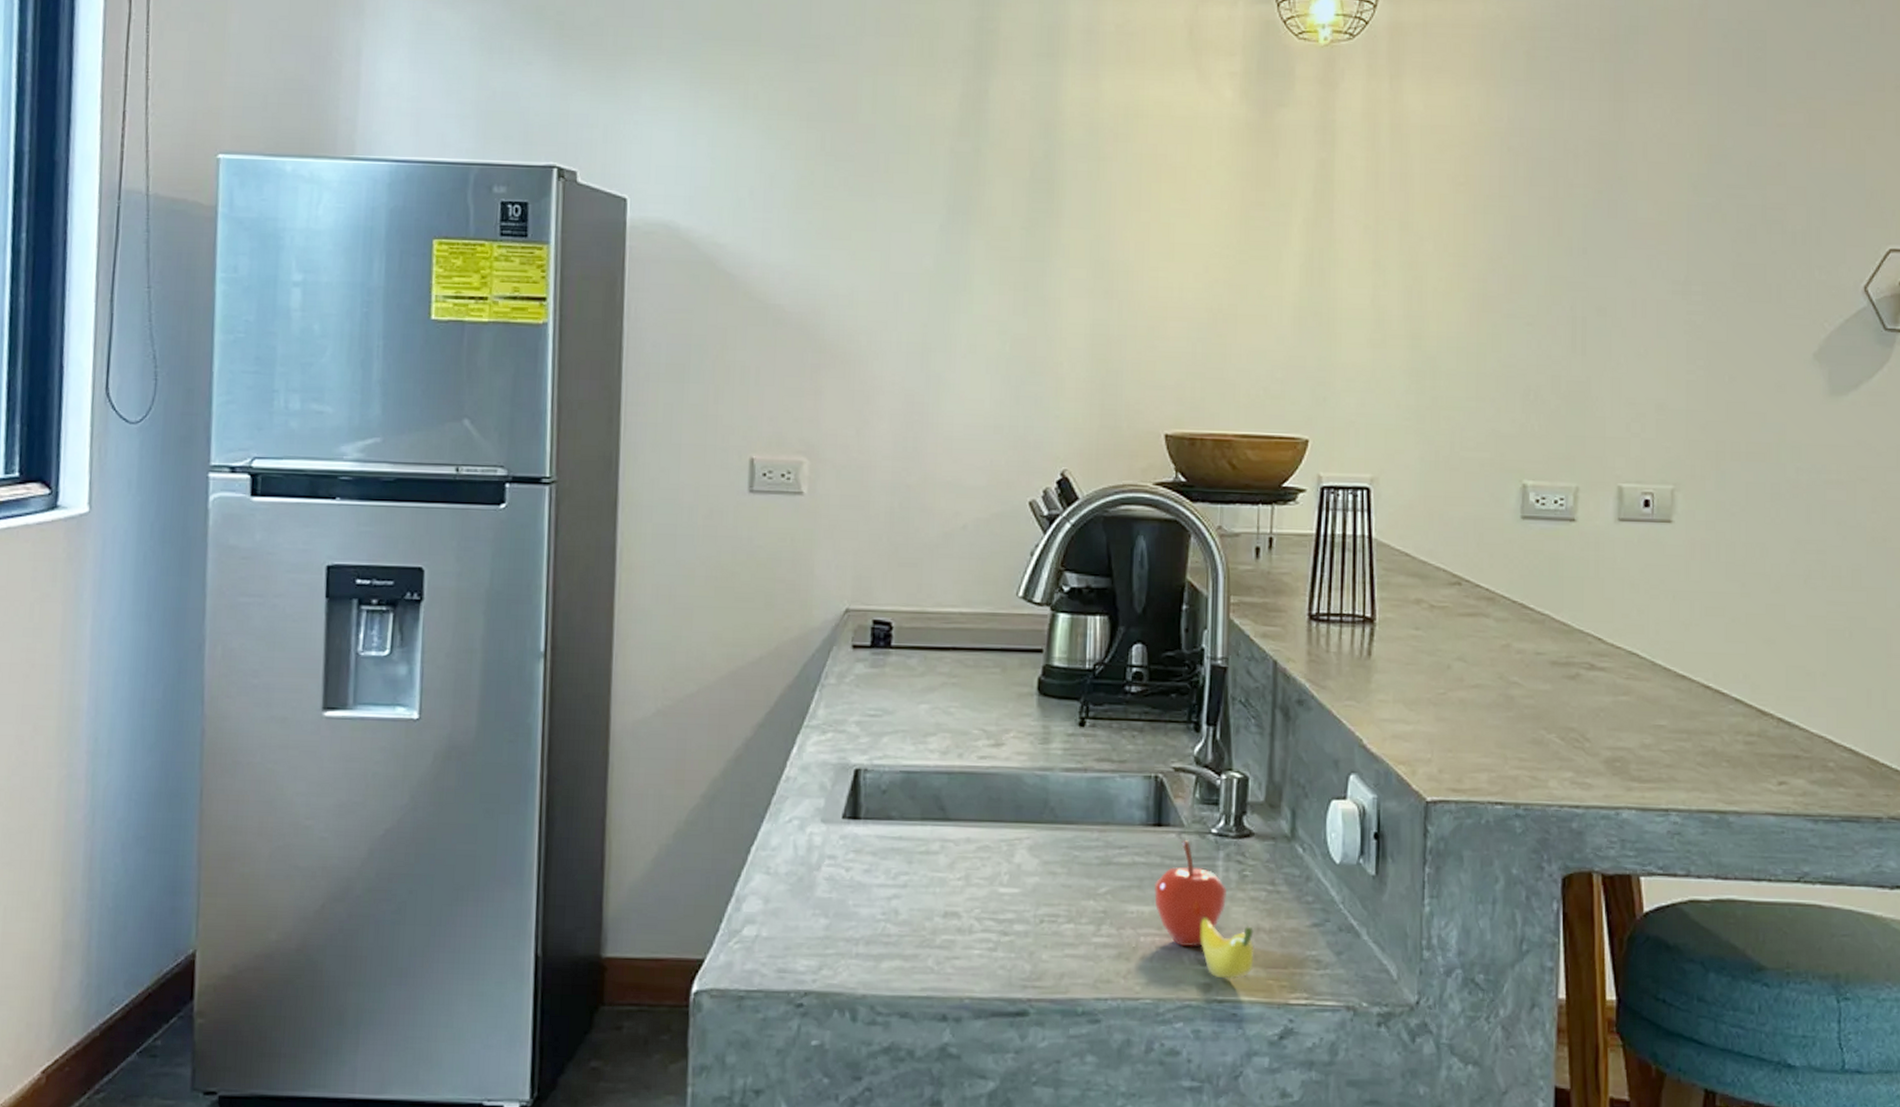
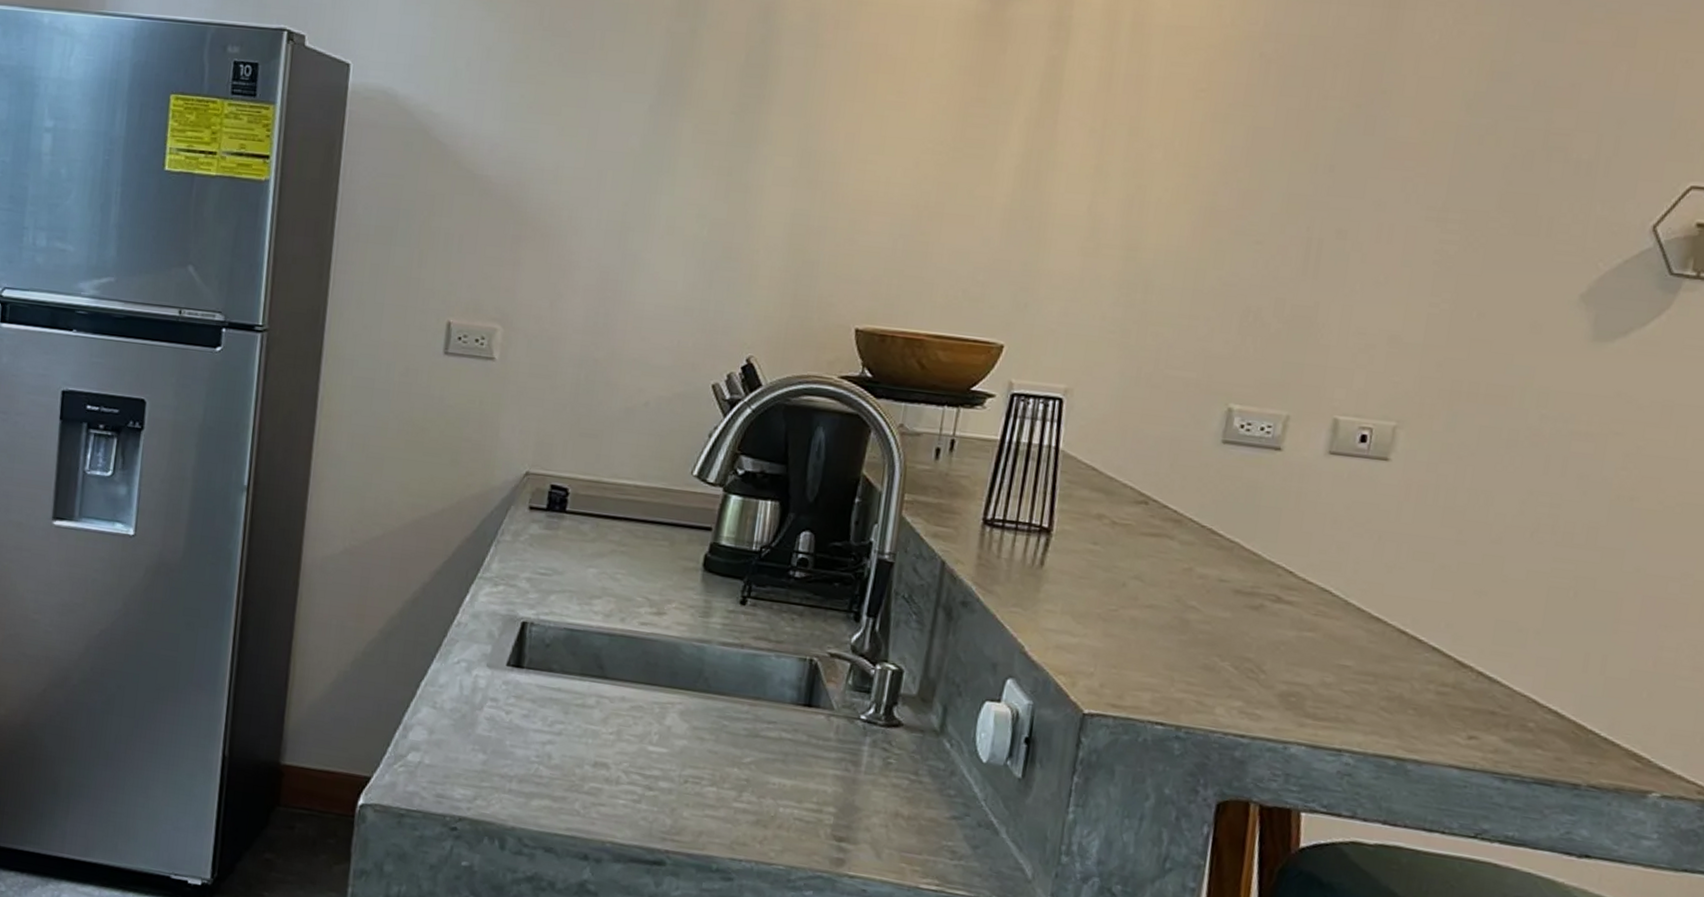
fruit: present [1154,840,1254,980] -> none [797,723,892,859]

